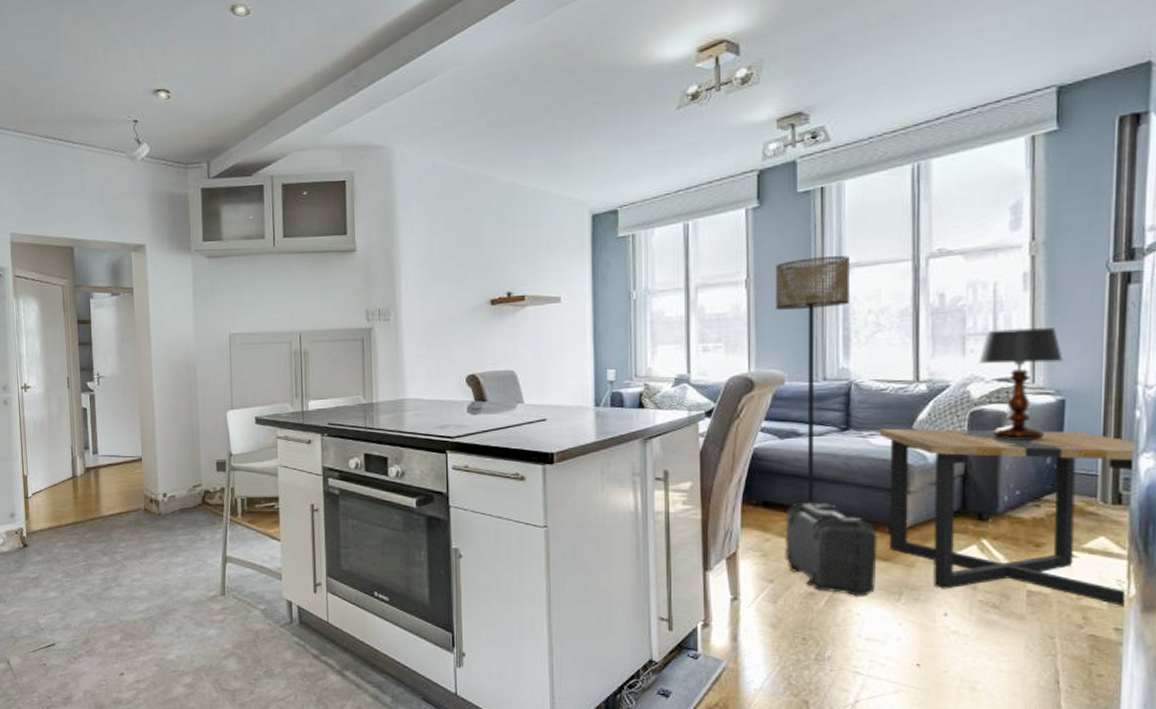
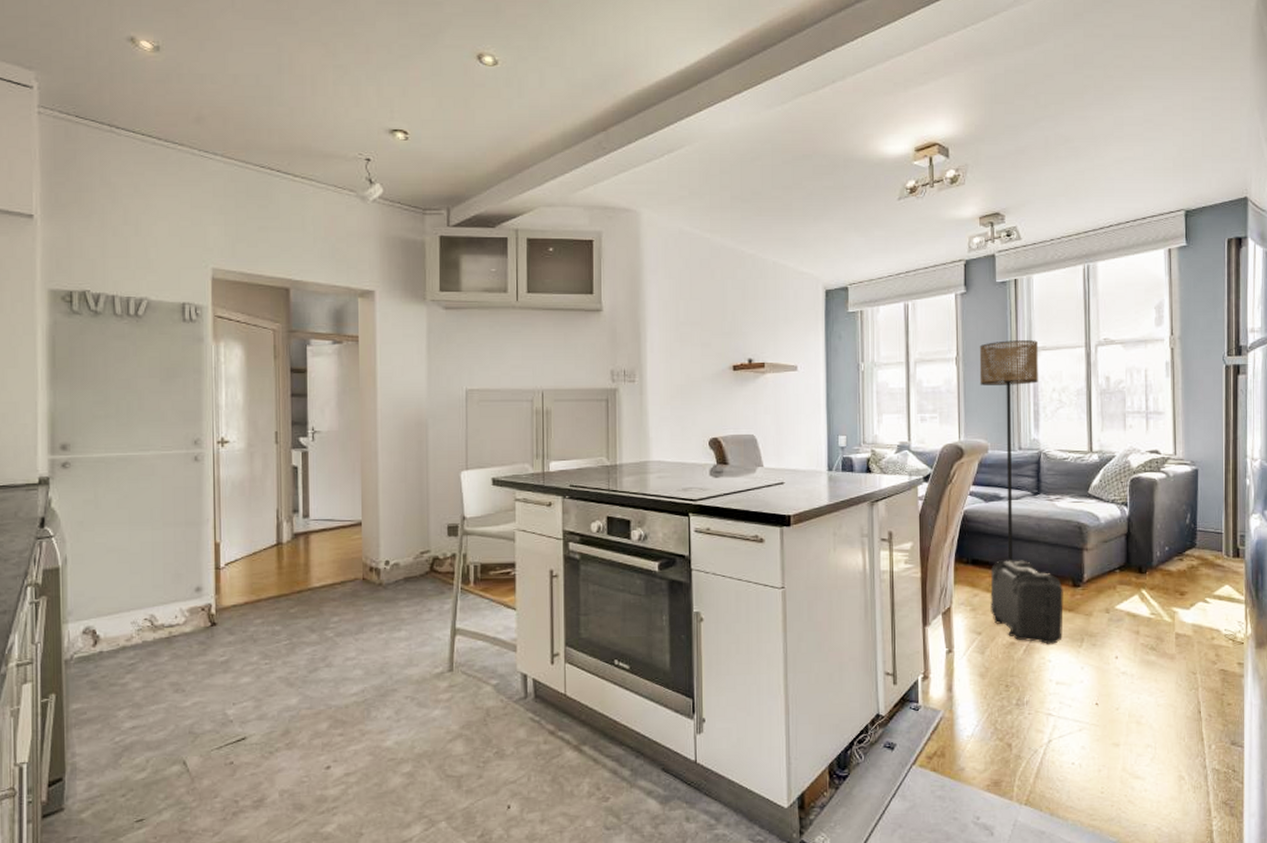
side table: present [878,428,1138,608] -> none [1063,493,1249,645]
table lamp: present [979,327,1063,440] -> none [1136,408,1195,504]

